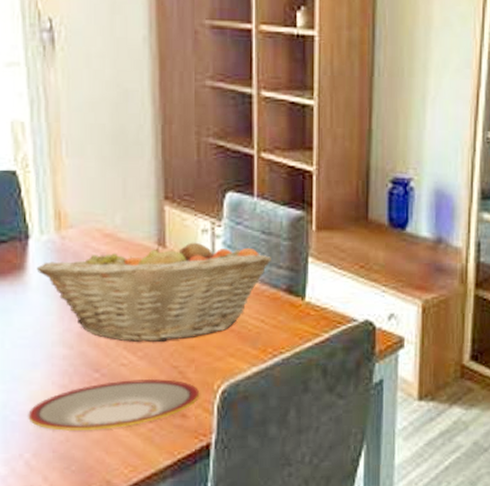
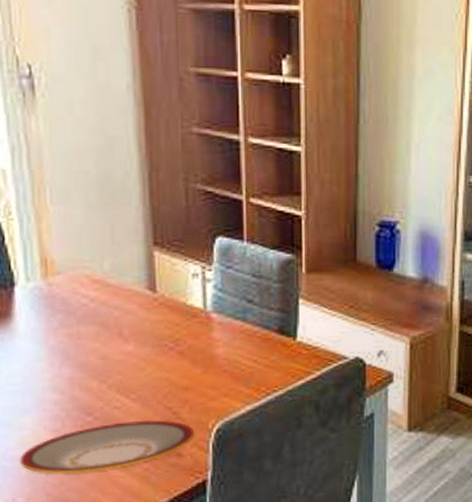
fruit basket: present [36,238,271,343] -> none [23,283,262,385]

